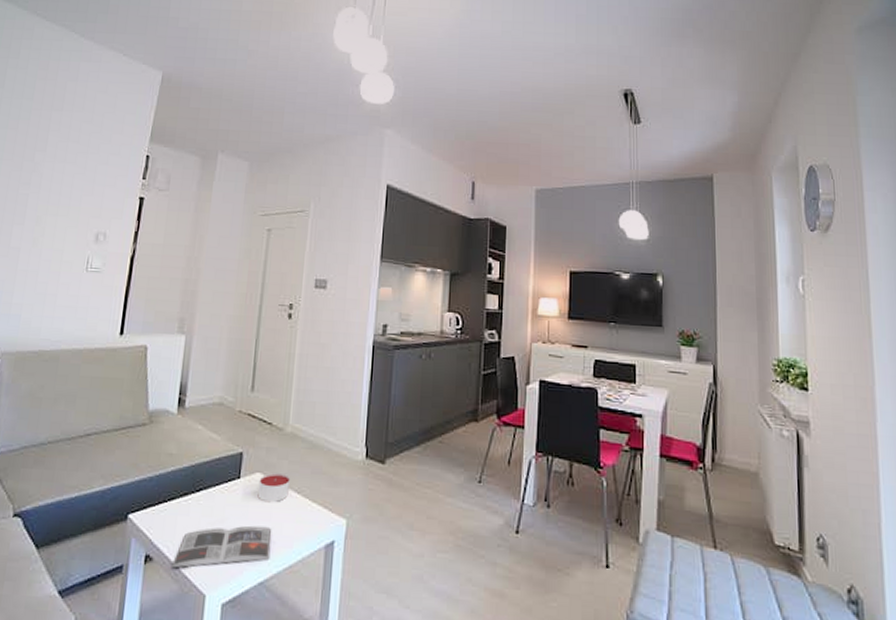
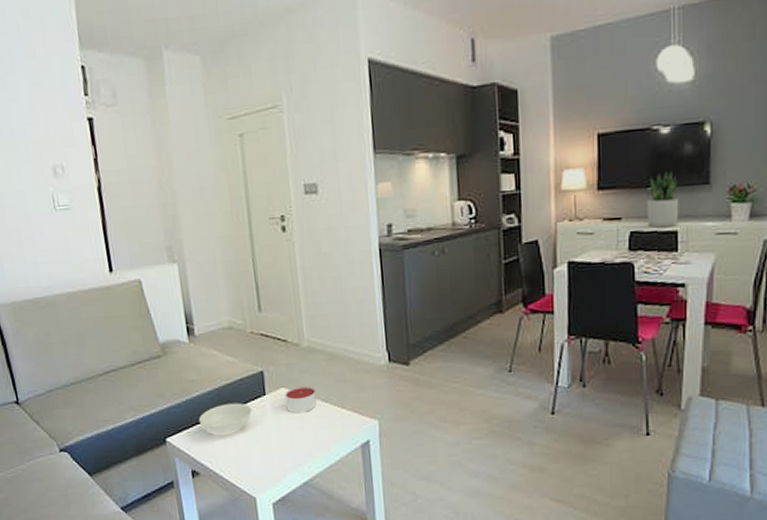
bowl: none [166,483,223,518] -> present [198,403,252,436]
magazine: present [172,525,271,569] -> none [219,435,310,479]
planter: none [610,310,637,360] -> present [647,171,679,228]

